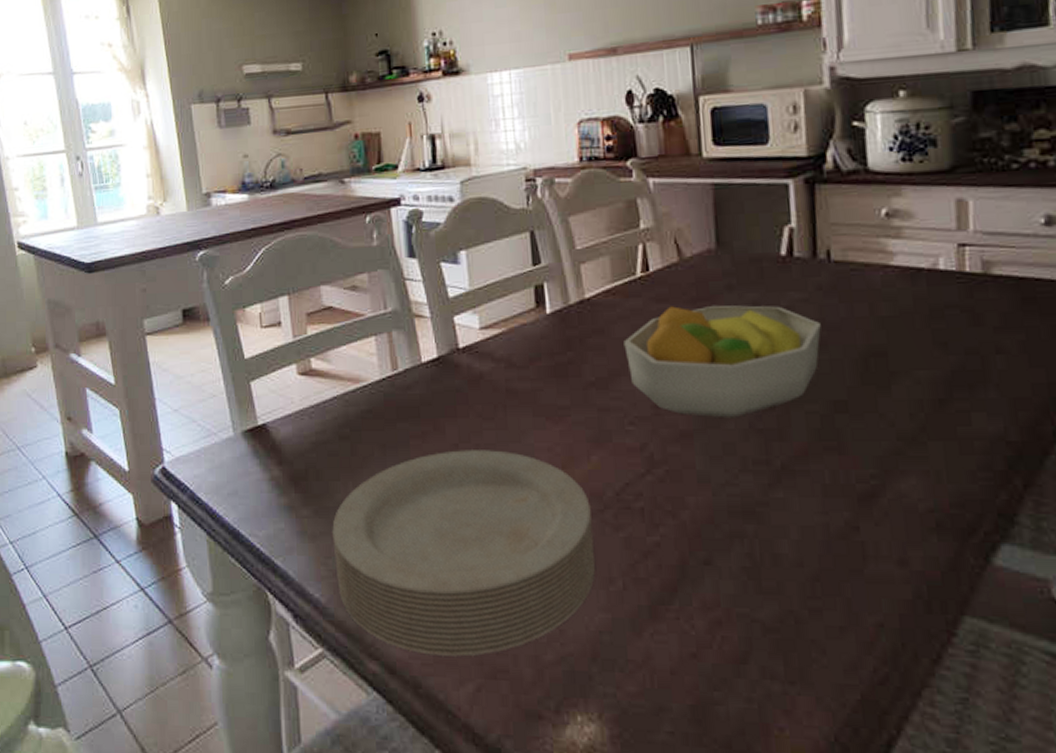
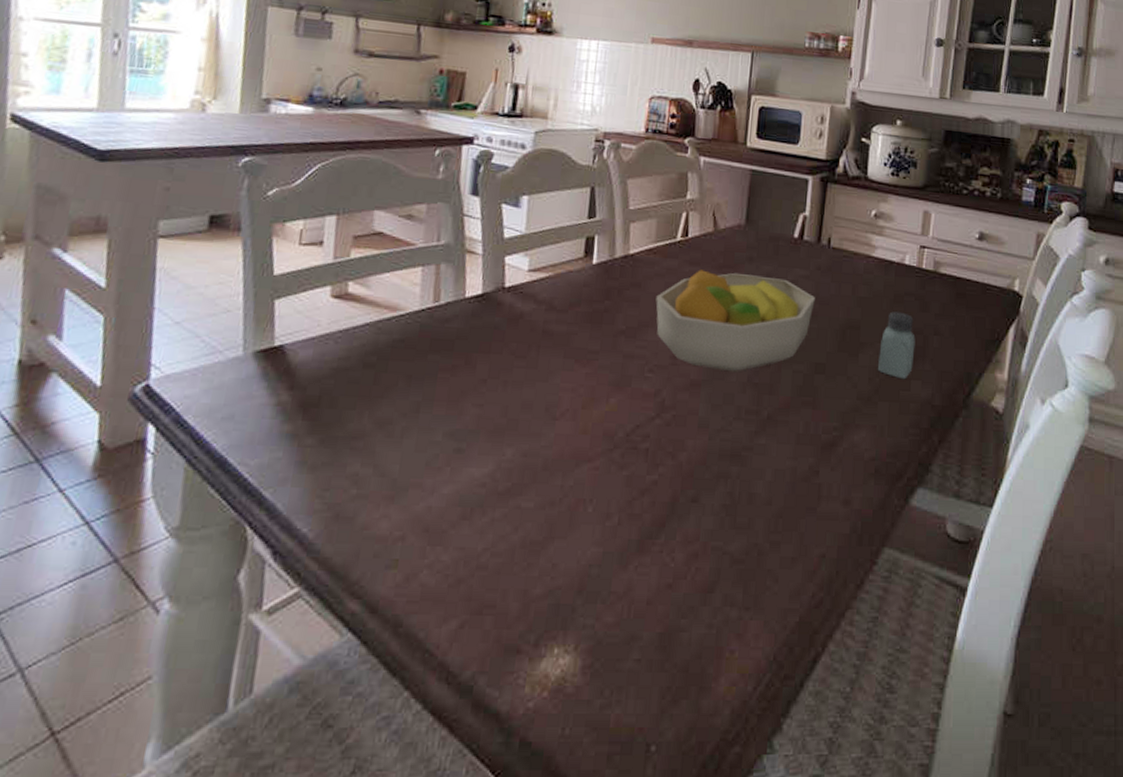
plate: present [332,450,596,657] -> none [330,385,602,593]
saltshaker: none [919,329,971,412] -> present [878,311,915,380]

